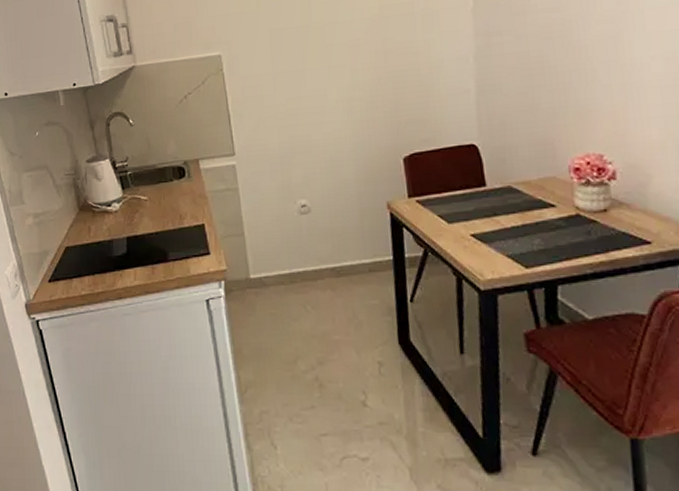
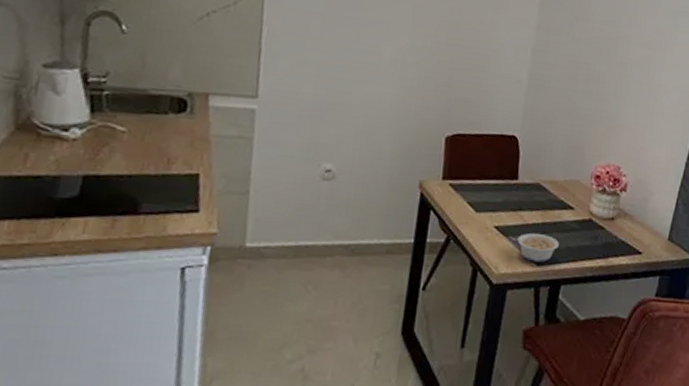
legume: none [488,235,546,265] -> present [509,232,559,263]

